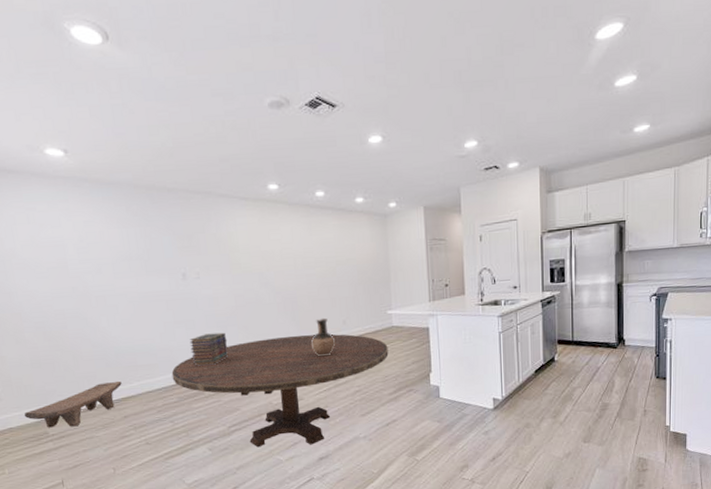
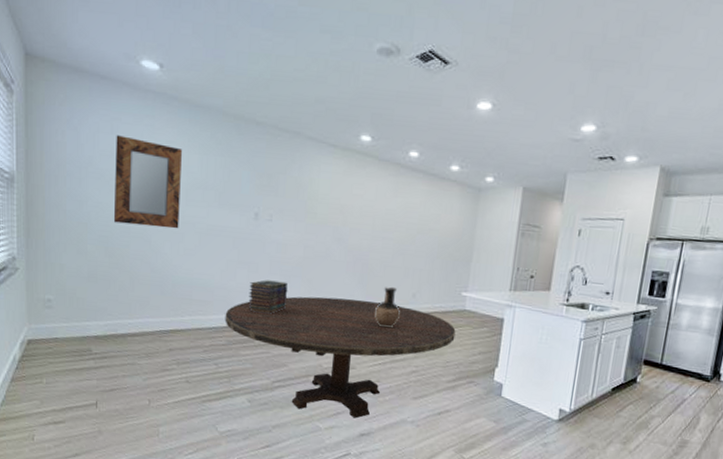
bench: present [24,381,122,428] -> none [71,310,173,350]
home mirror: none [33,223,112,307] -> present [113,135,182,229]

